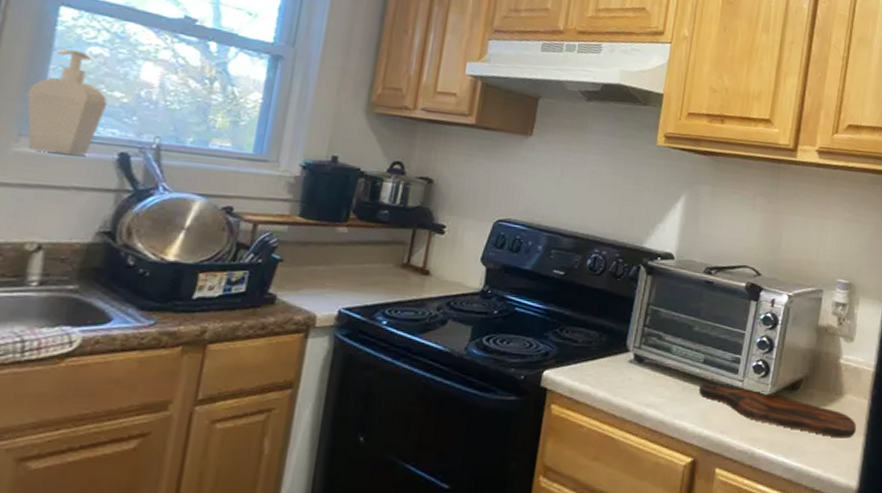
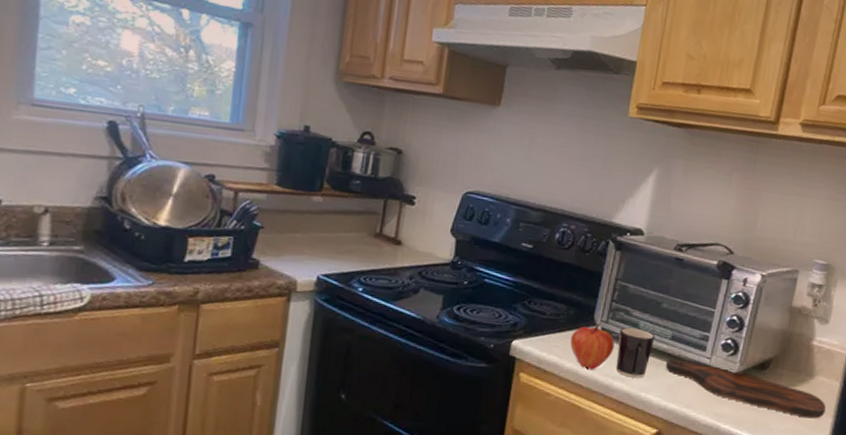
soap bottle: present [27,49,108,156] -> none [21,17,94,123]
fruit: none [602,349,648,399] -> present [570,323,615,370]
mug: none [649,352,688,405] -> present [615,327,655,378]

